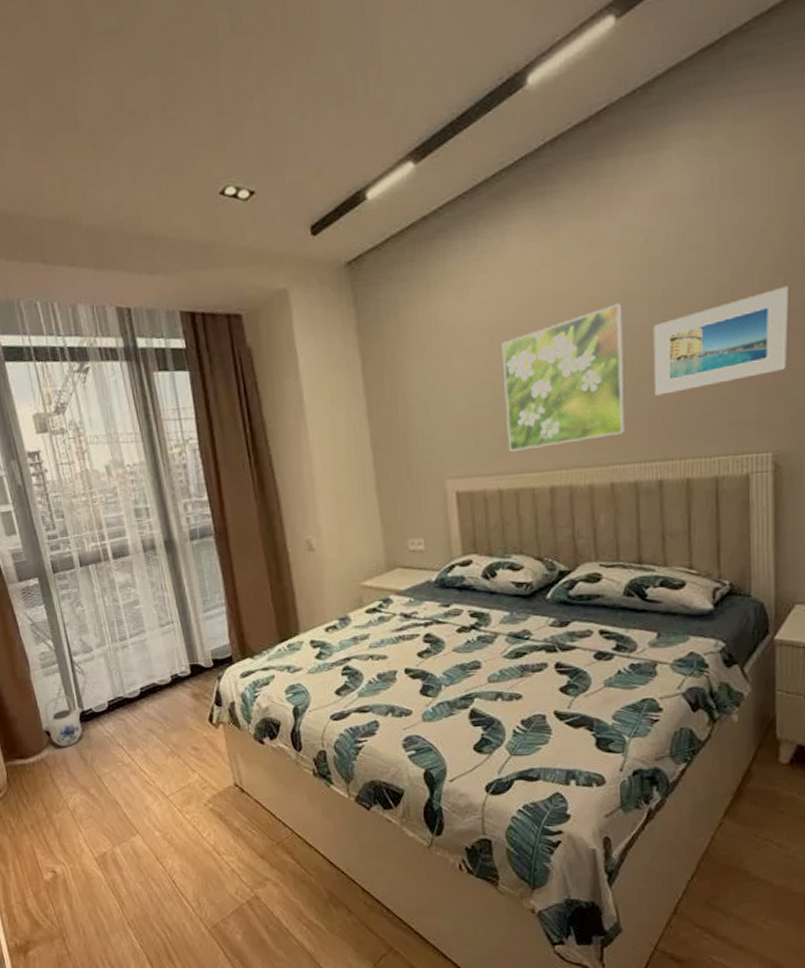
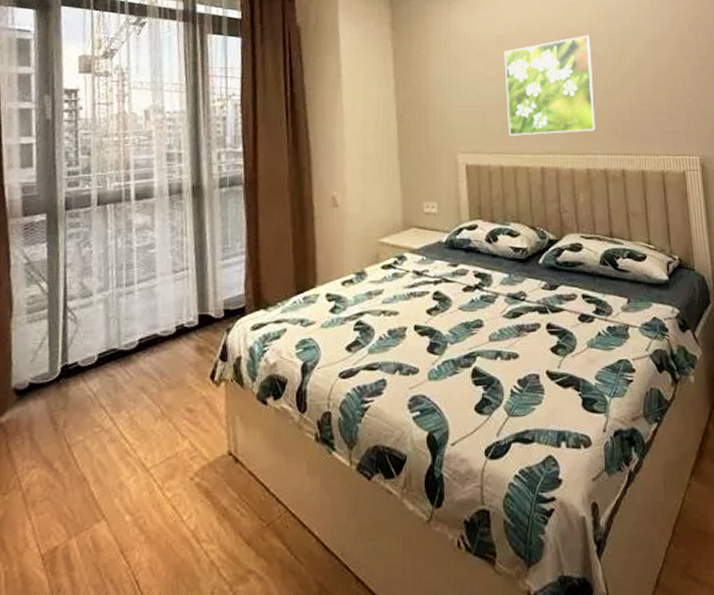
teapot: present [44,695,83,747] -> none [17,345,66,408]
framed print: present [653,286,790,396] -> none [612,40,703,105]

